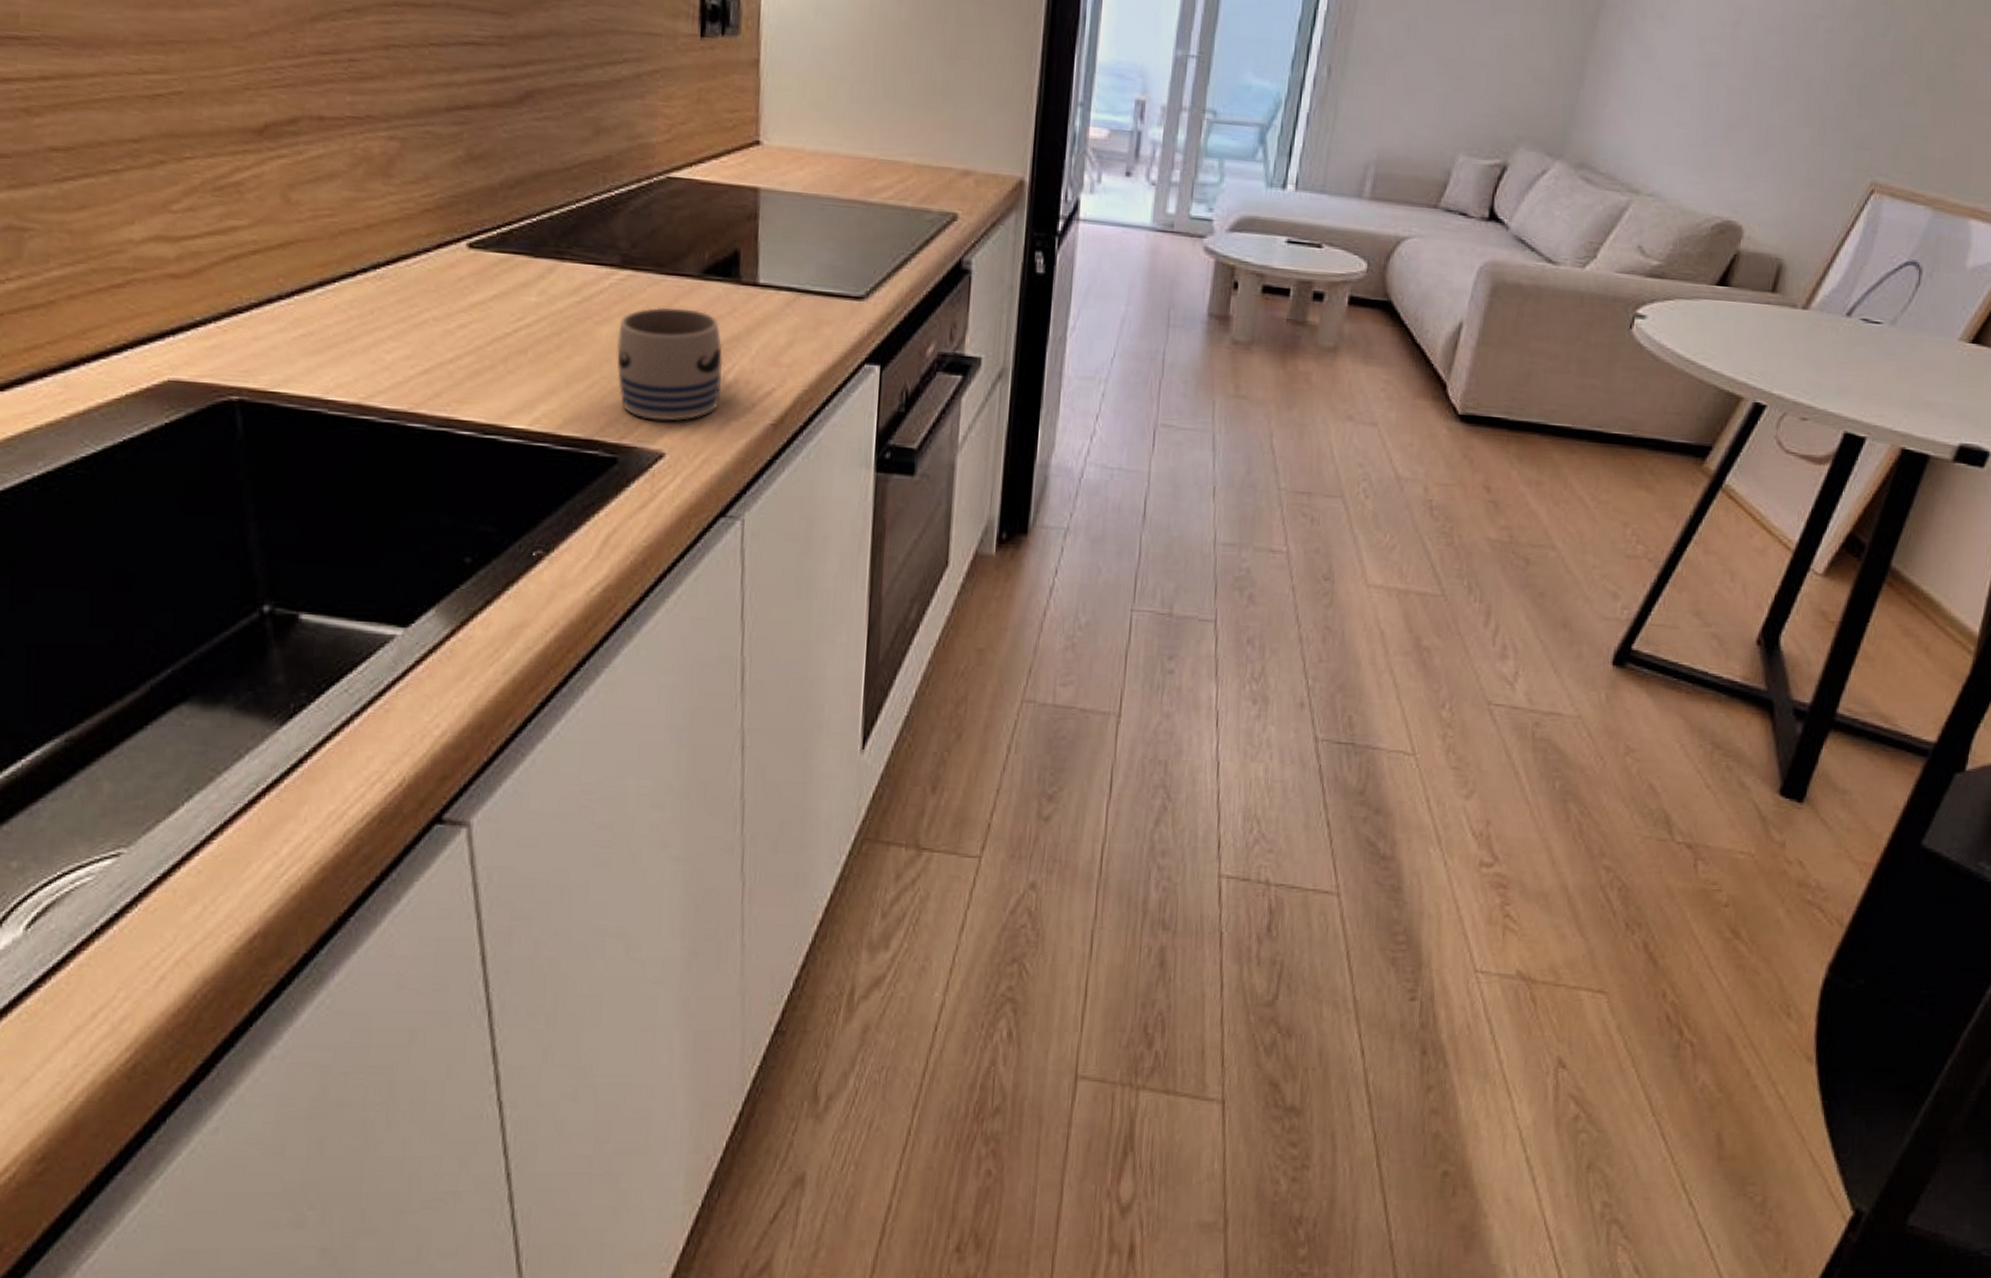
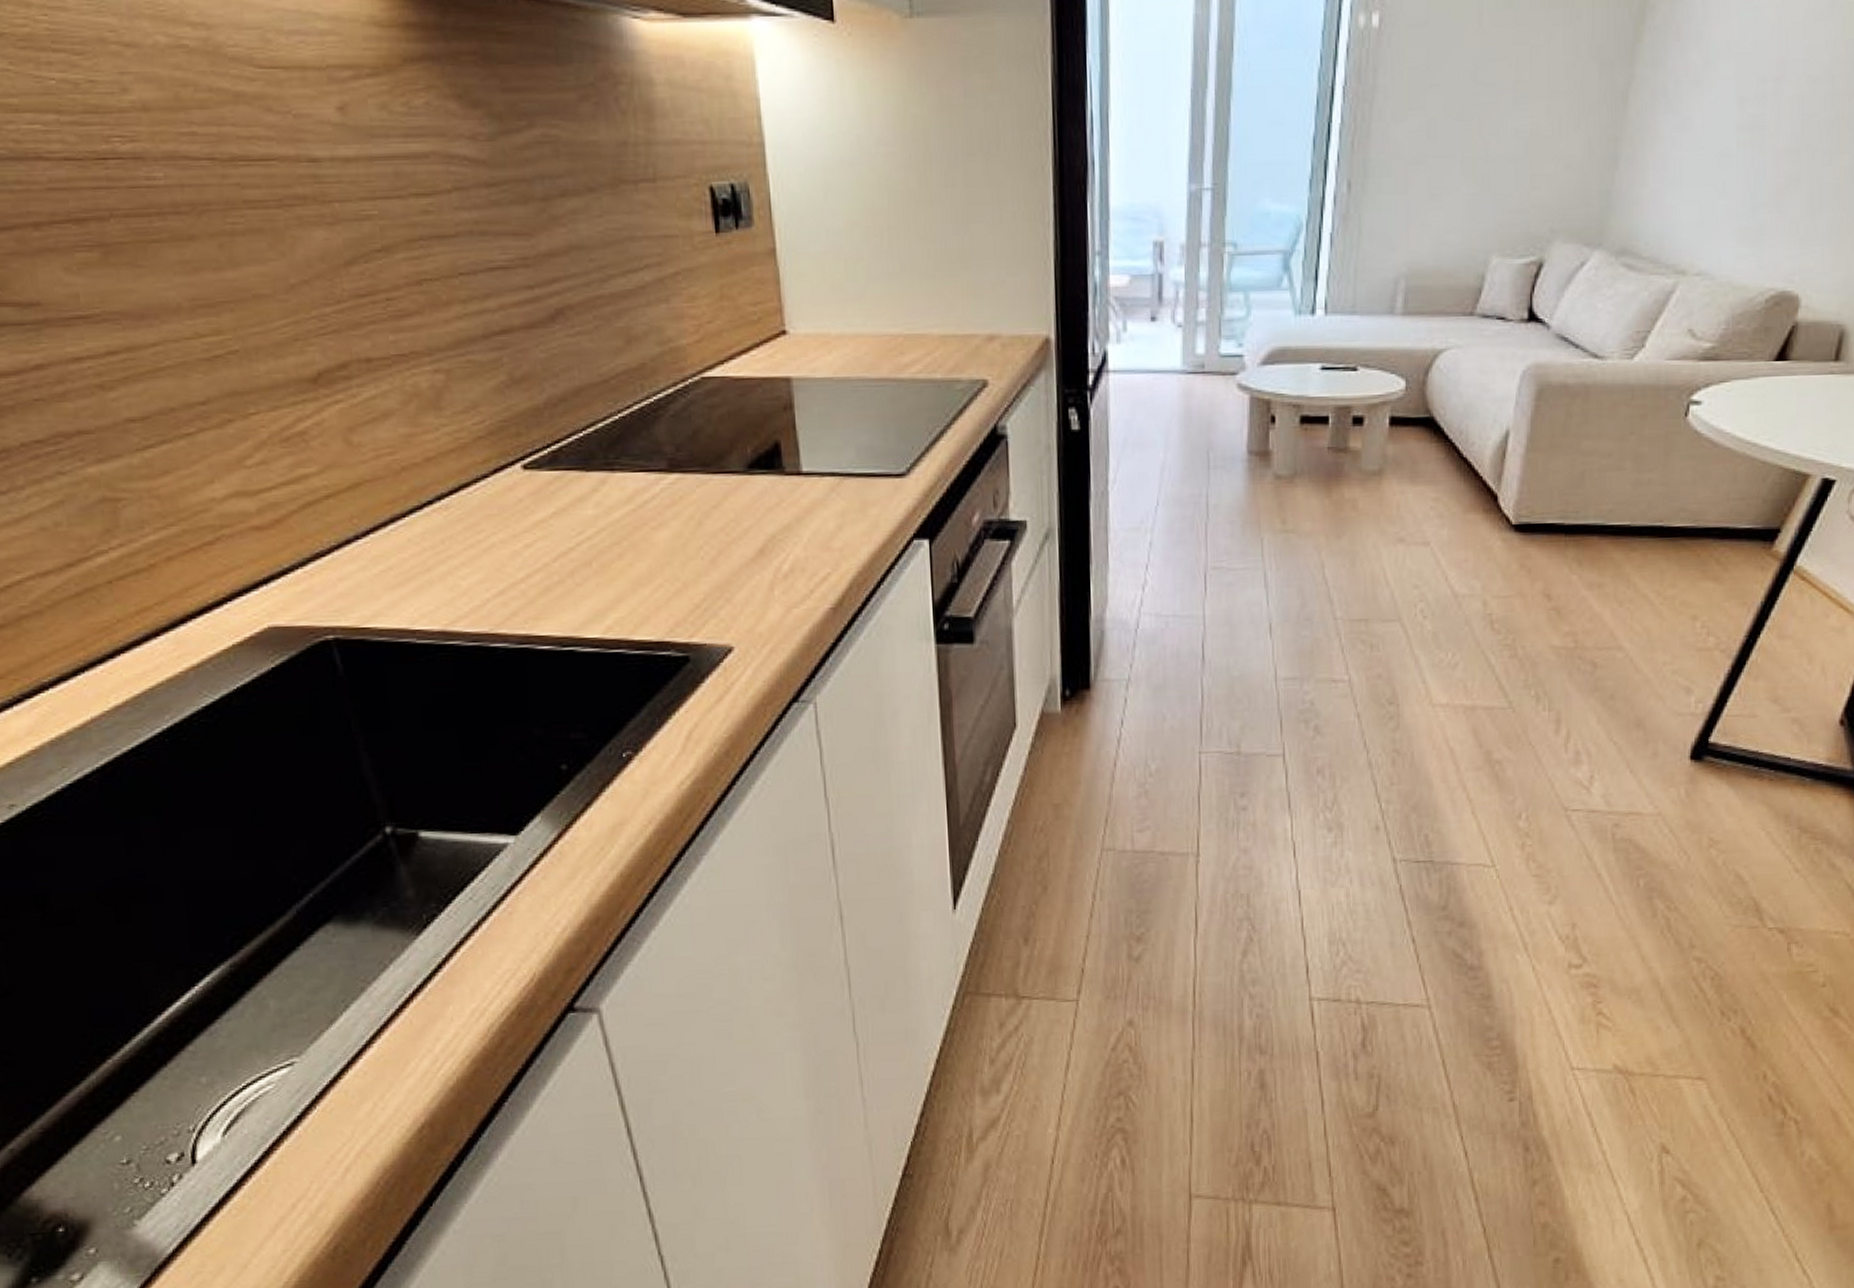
mug: present [617,307,723,421] -> none [674,504,779,616]

